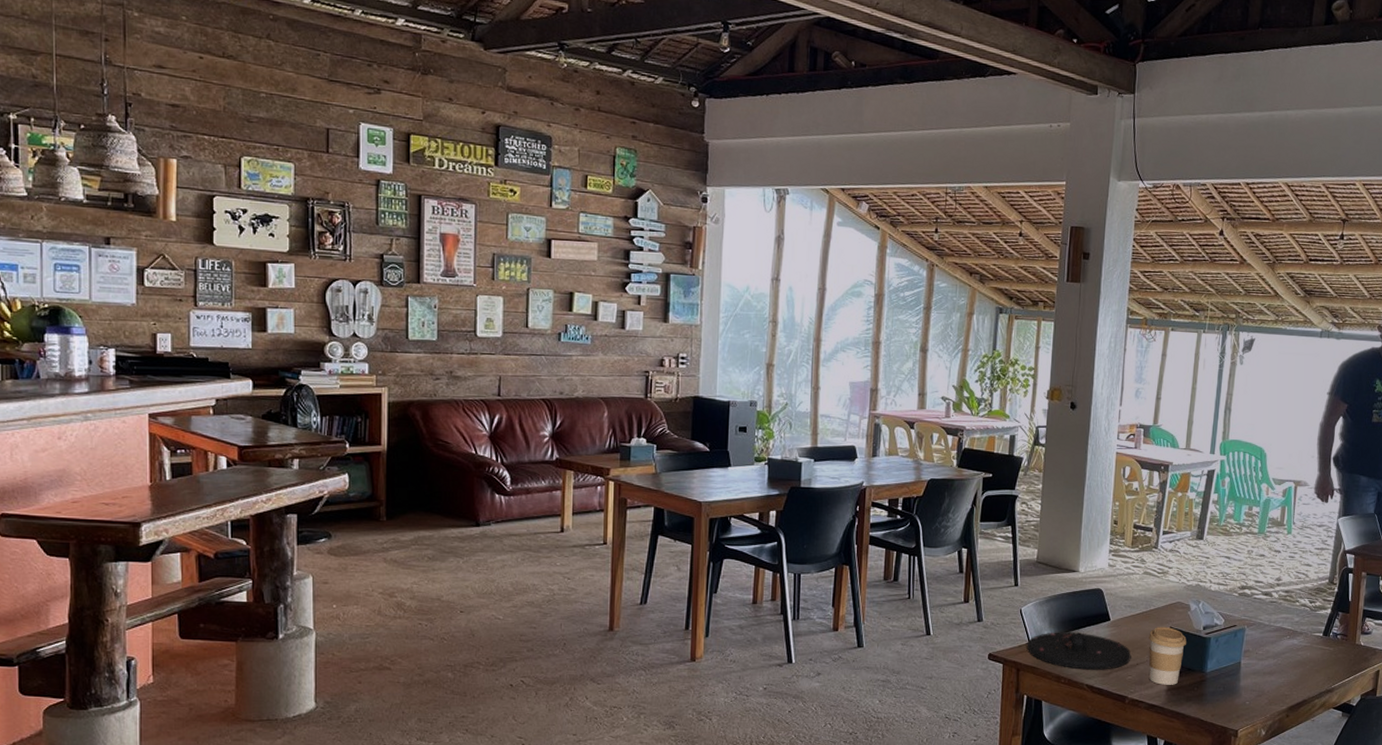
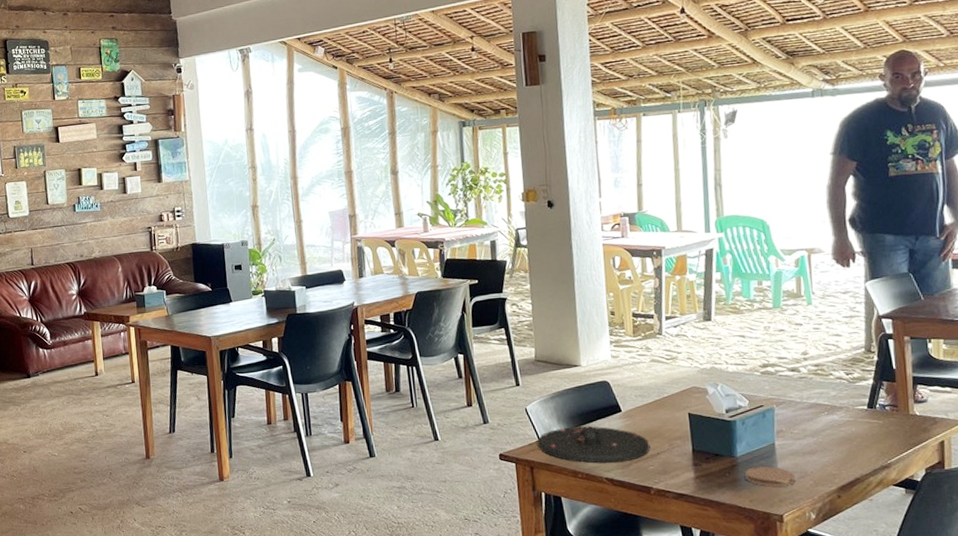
coffee cup: present [1148,627,1187,685] -> none [666,413,709,473]
coaster: none [1211,683,1254,703] -> present [745,466,796,487]

